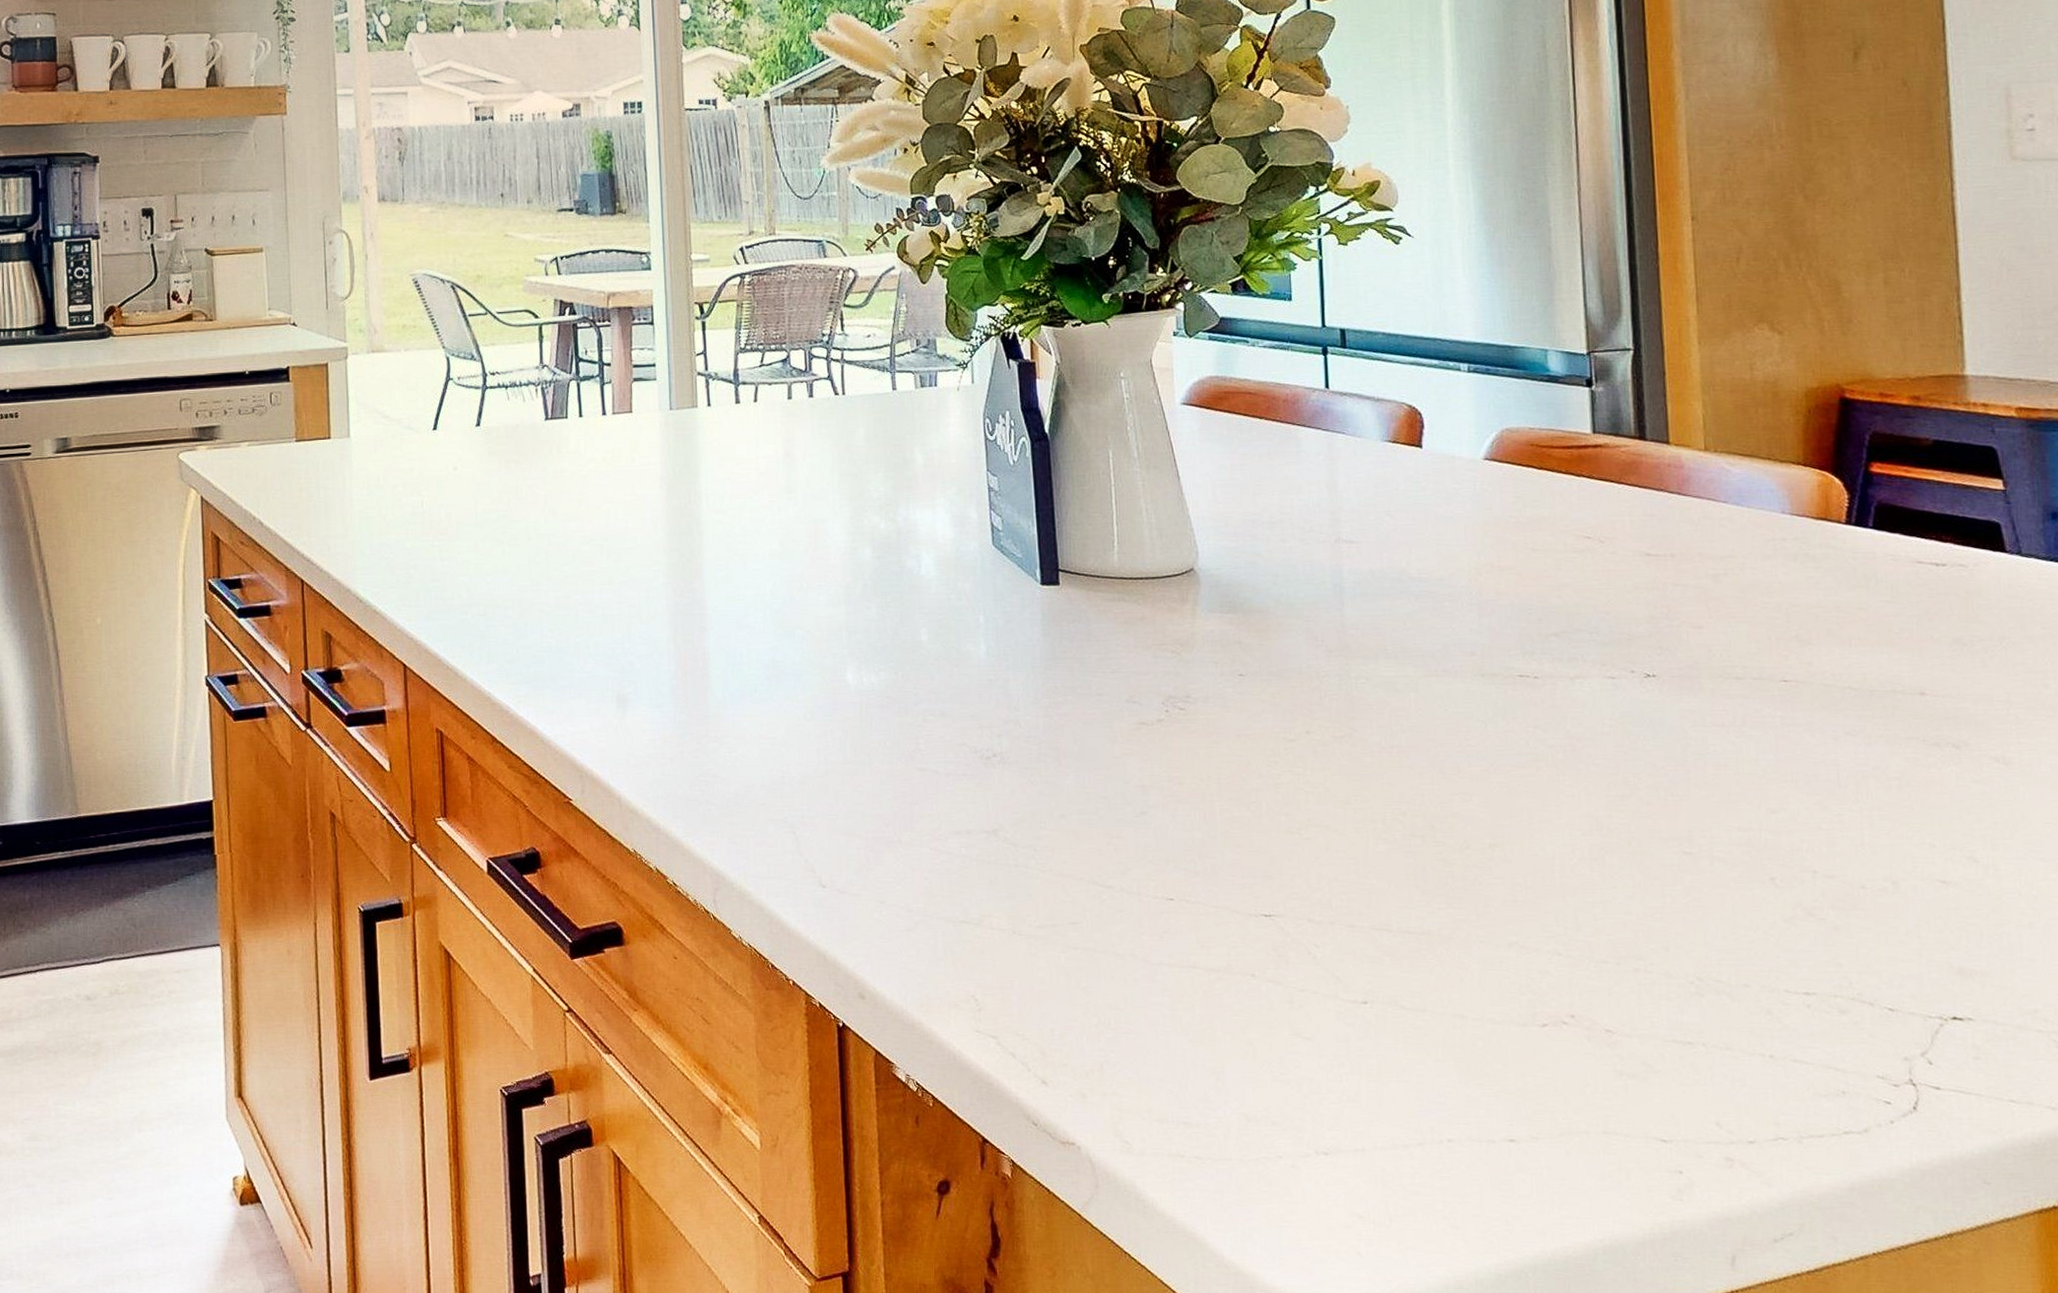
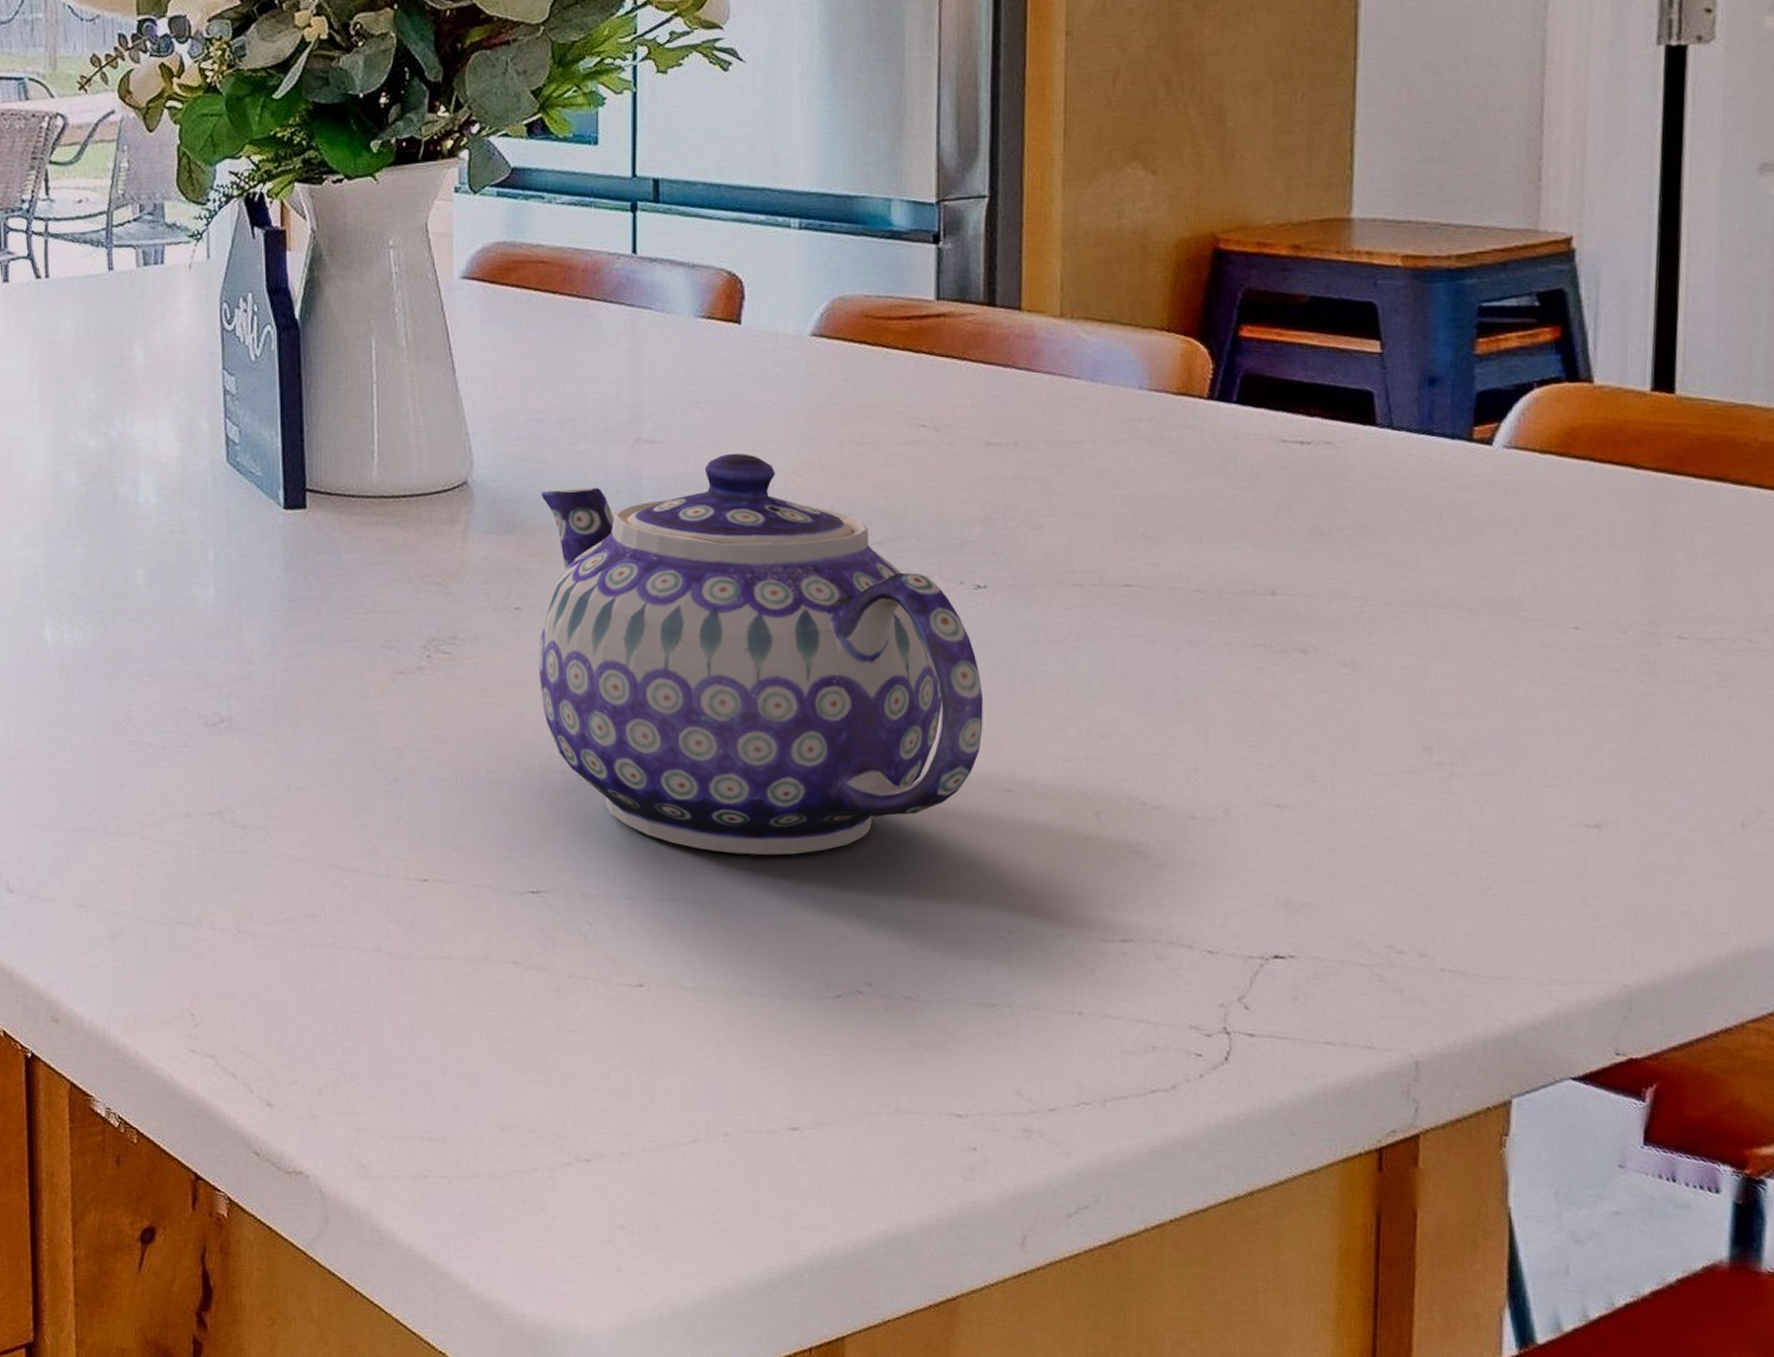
teapot: none [1257,554,1661,897] -> present [539,453,984,855]

